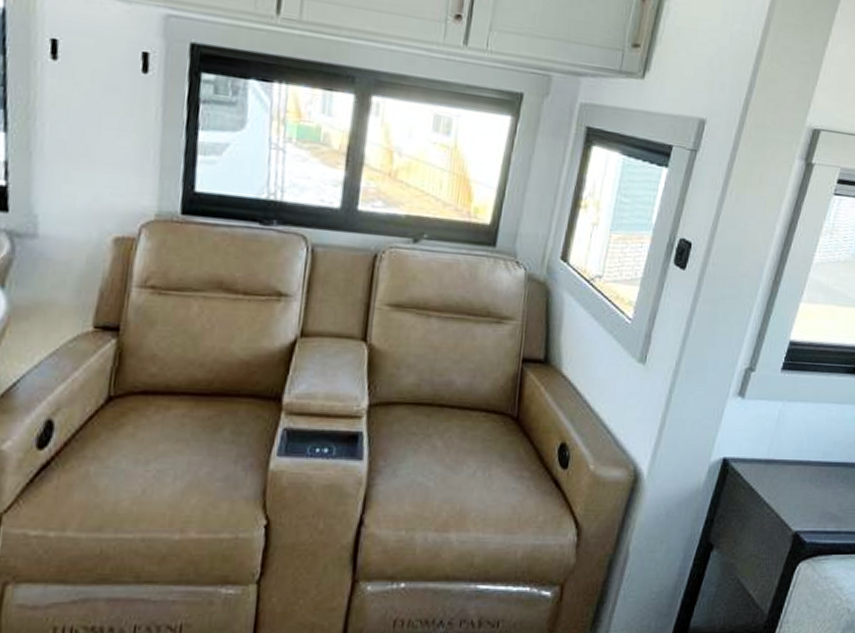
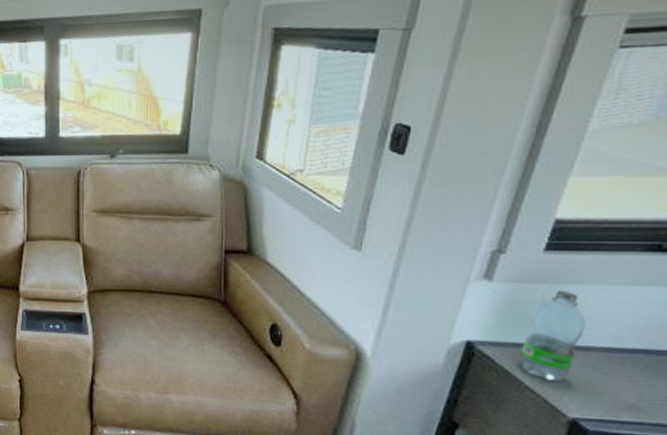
bottle: none [761,407,807,496] -> present [520,289,586,382]

